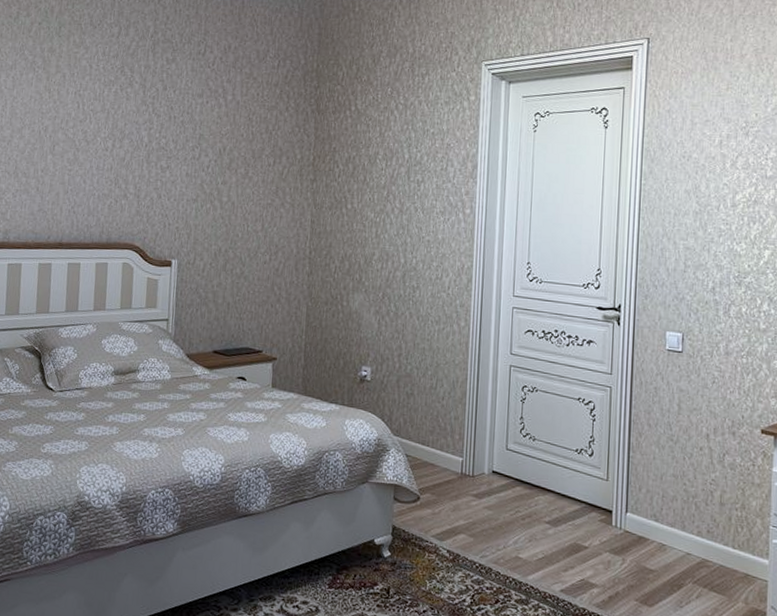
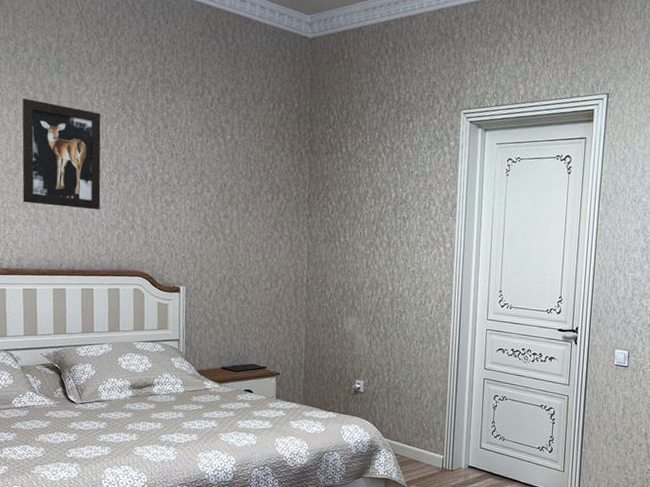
wall art: none [14,63,99,178] -> present [22,98,101,210]

